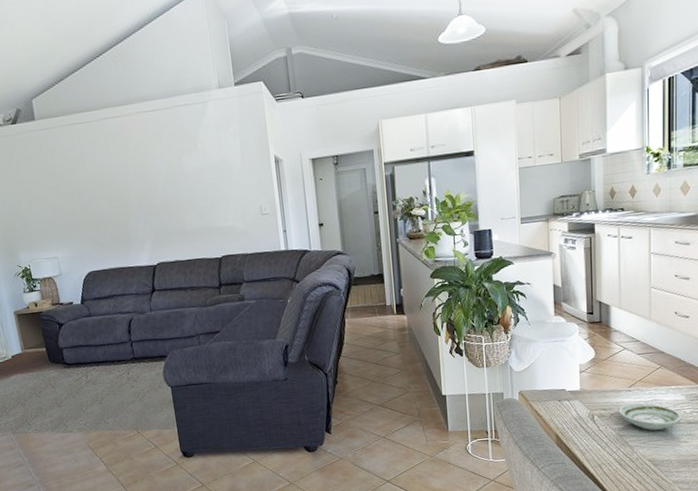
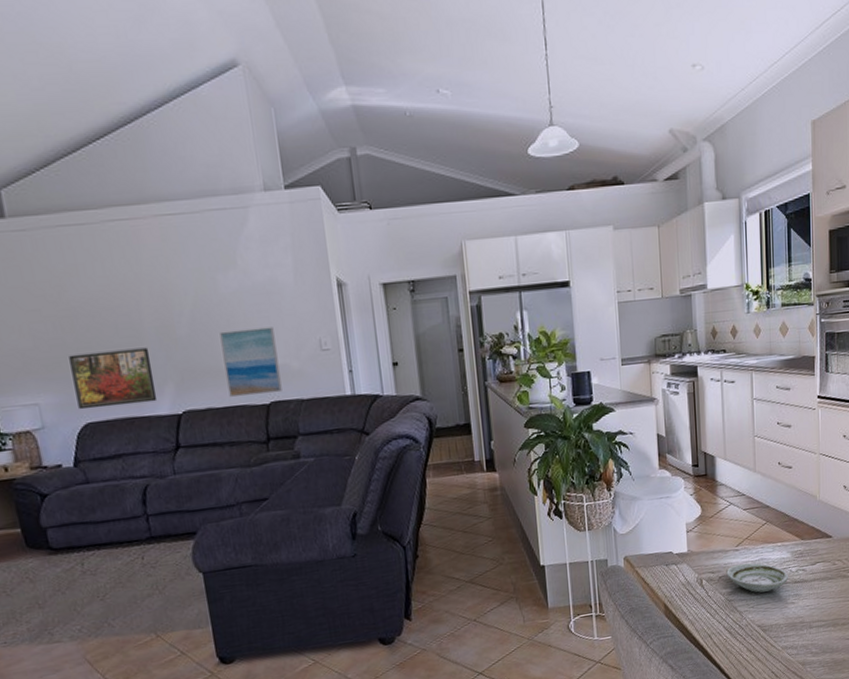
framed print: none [78,214,139,262] -> present [69,347,158,410]
wall art: none [184,196,231,252] -> present [219,326,282,397]

